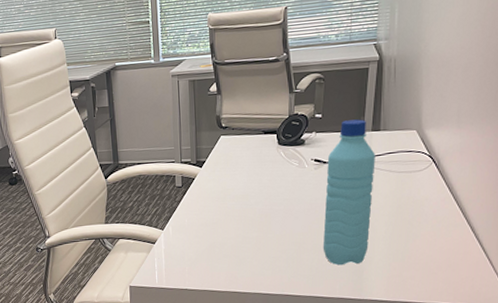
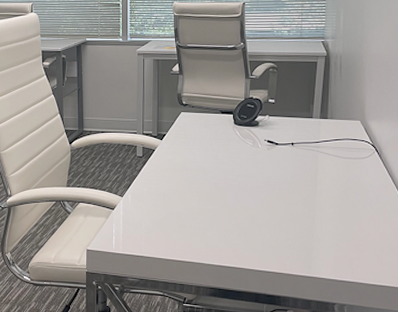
water bottle: present [322,119,375,266] -> none [274,107,323,242]

